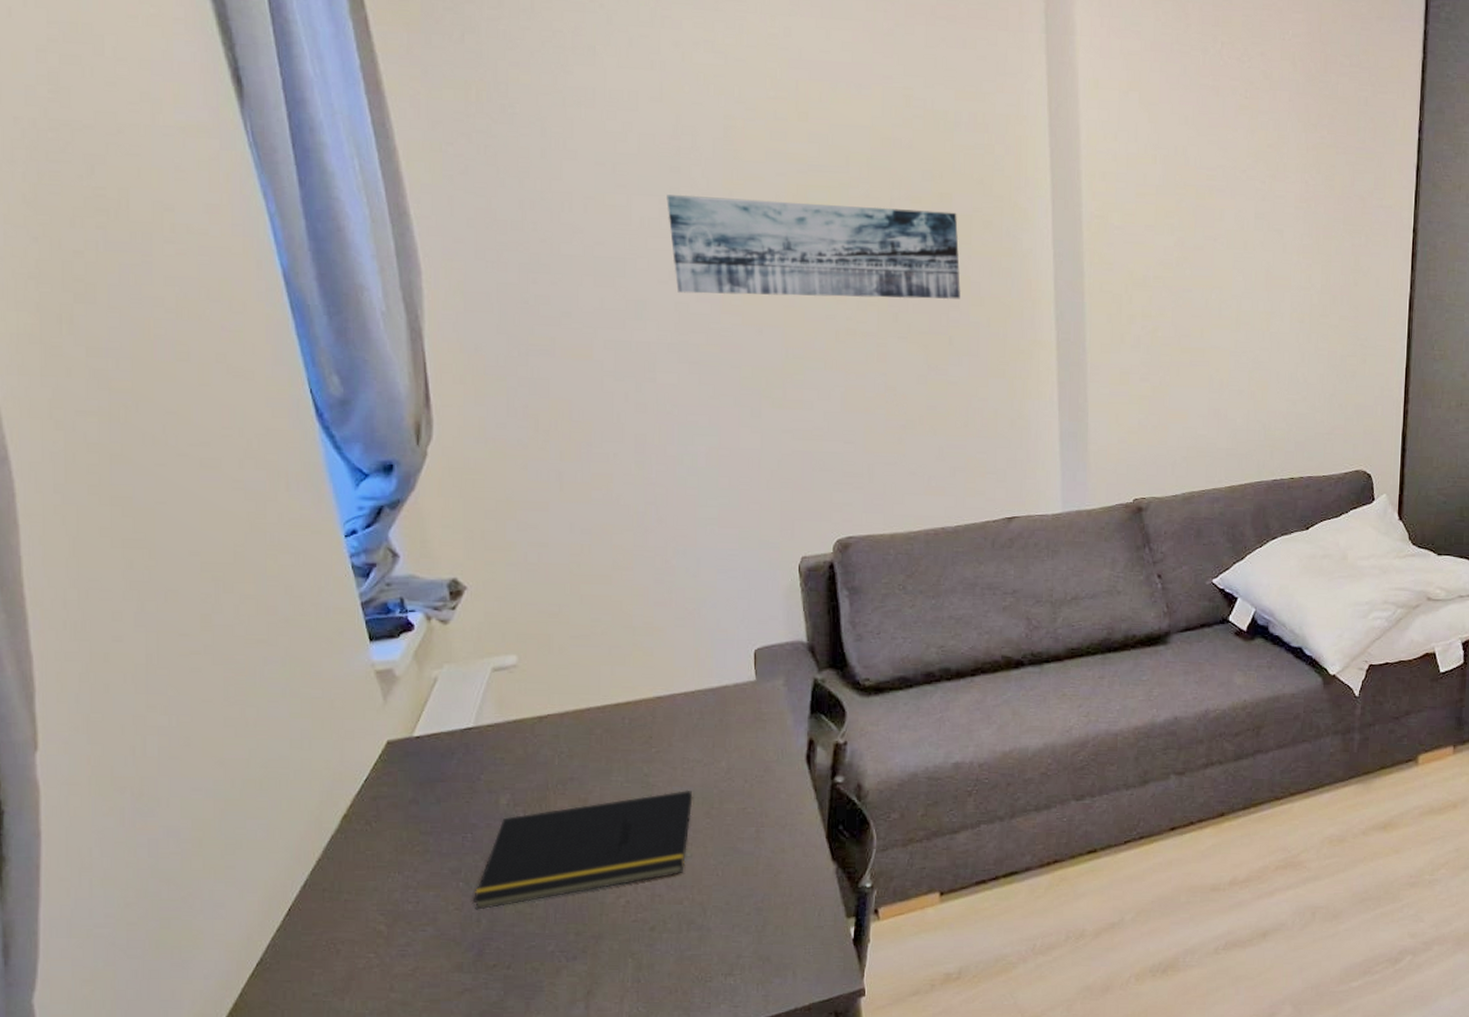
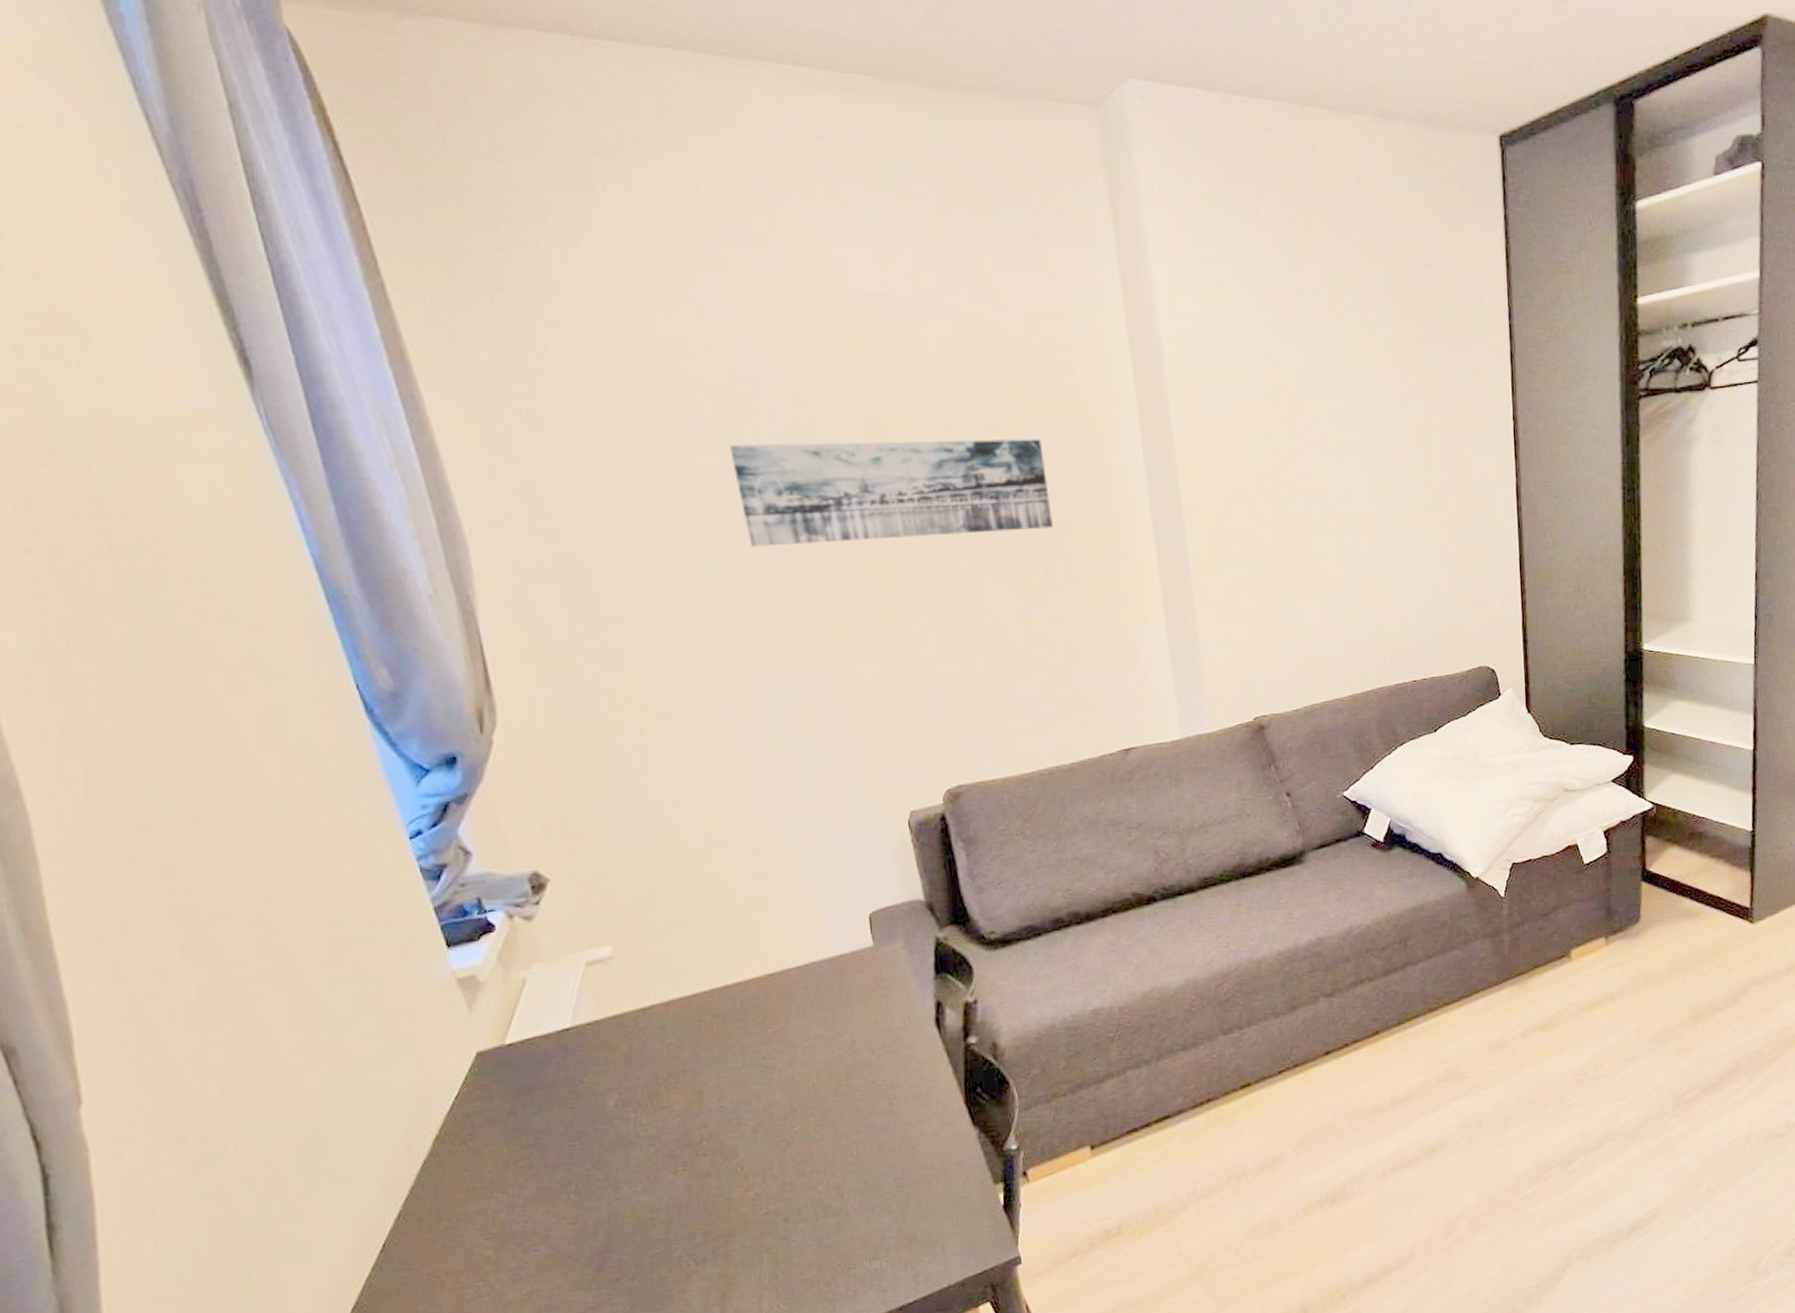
notepad: present [474,789,693,910] -> none [588,1068,818,1222]

